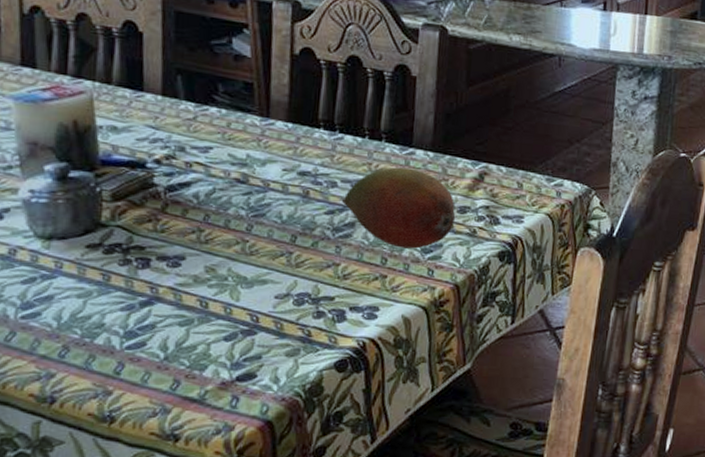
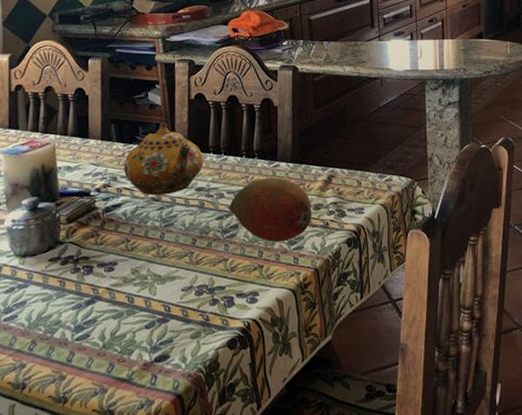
teapot: none [195,81,311,176] -> present [123,123,204,195]

